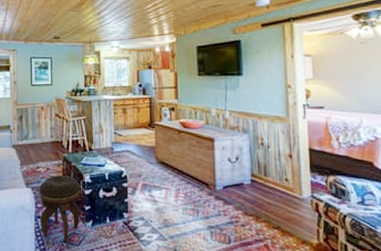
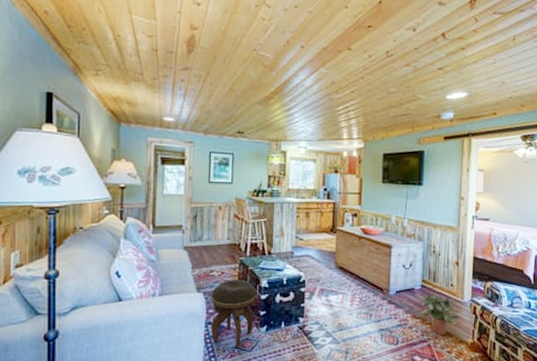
potted plant: none [252,189,303,235] -> present [420,293,462,336]

